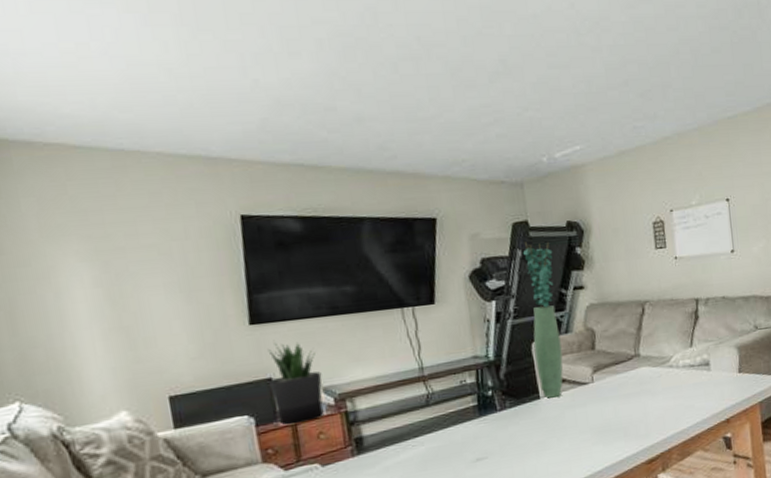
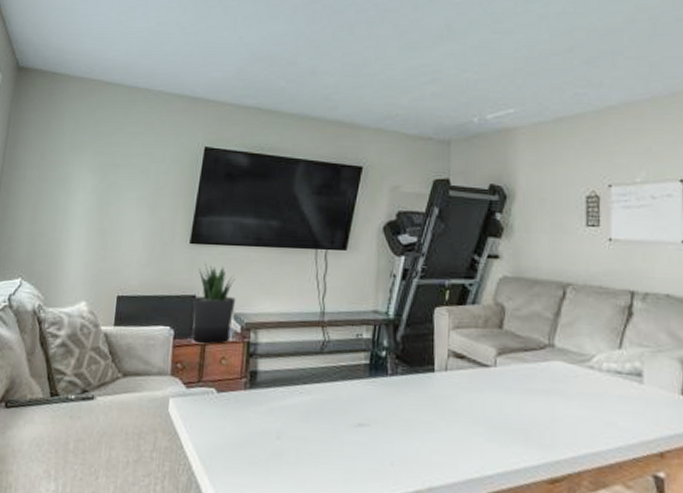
vase: present [523,242,564,399] -> none [435,200,471,374]

